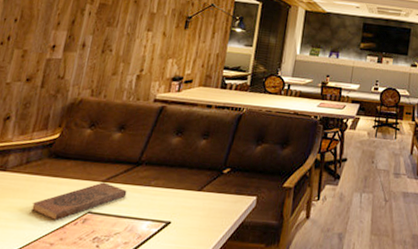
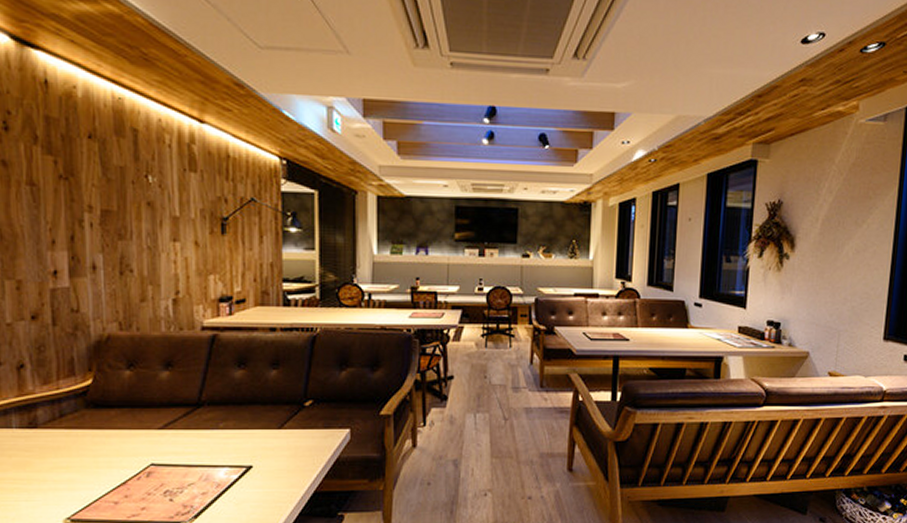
book: present [31,182,127,221] -> none [81,430,192,478]

